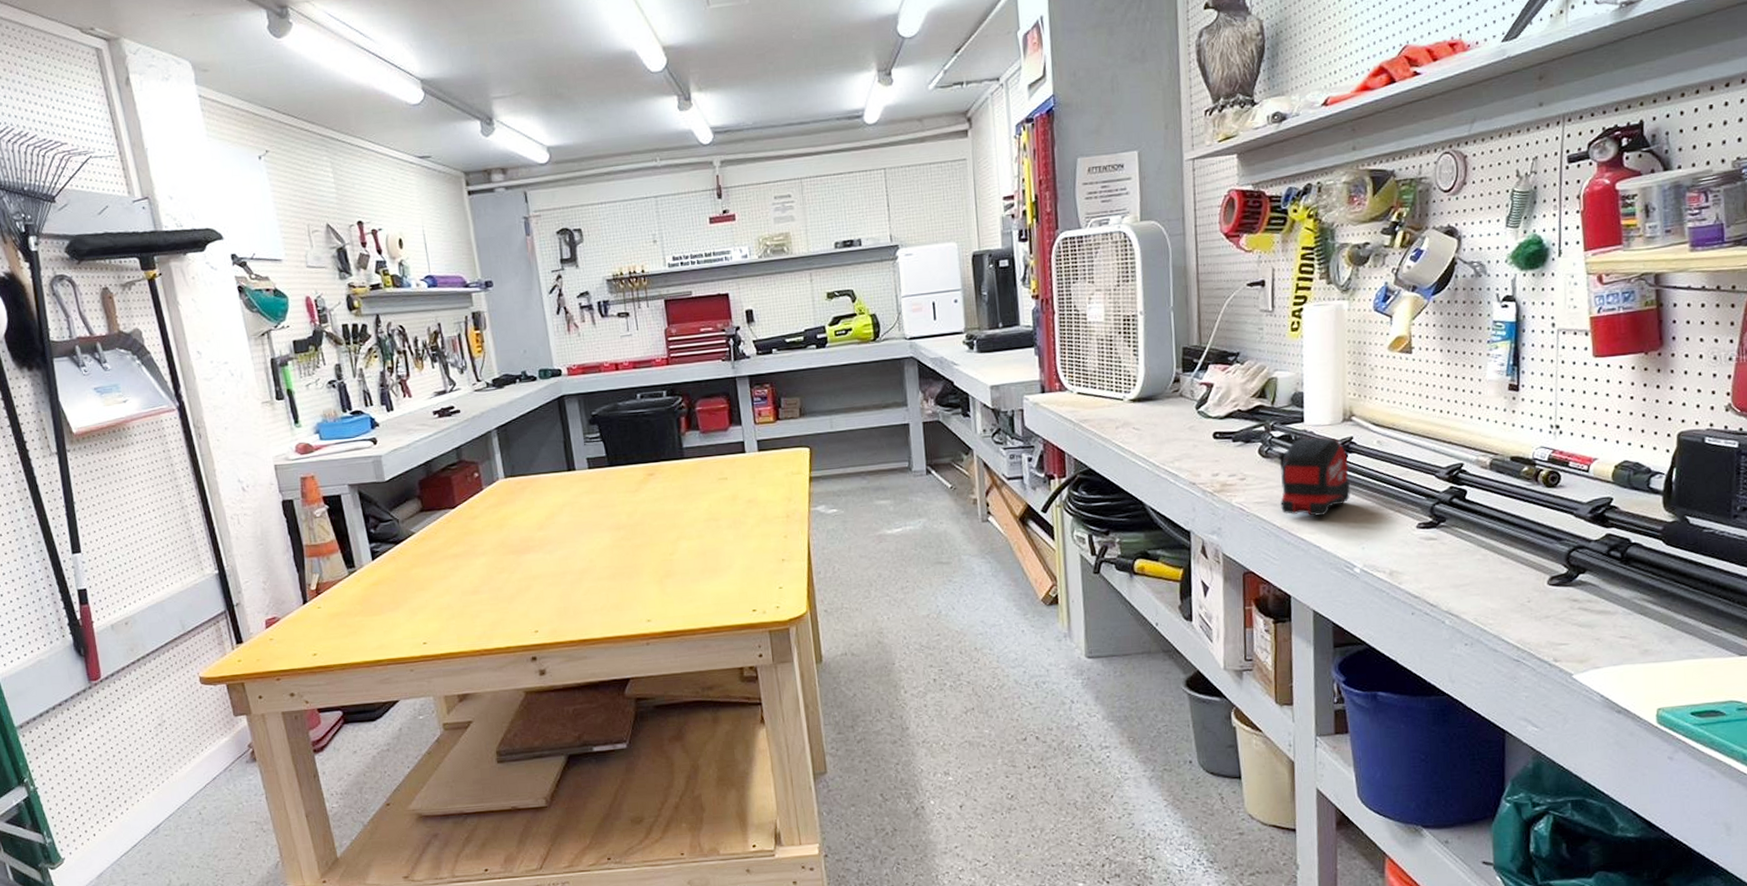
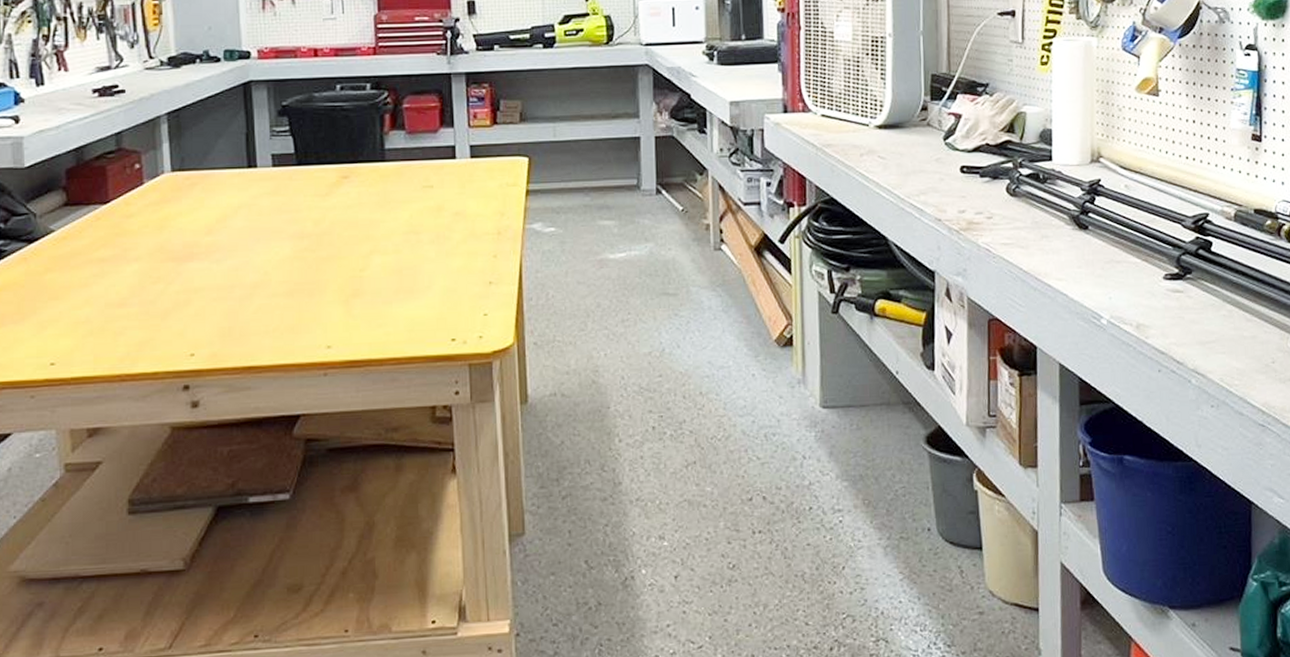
tape measure: present [1279,437,1351,517] -> none [1026,177,1099,262]

